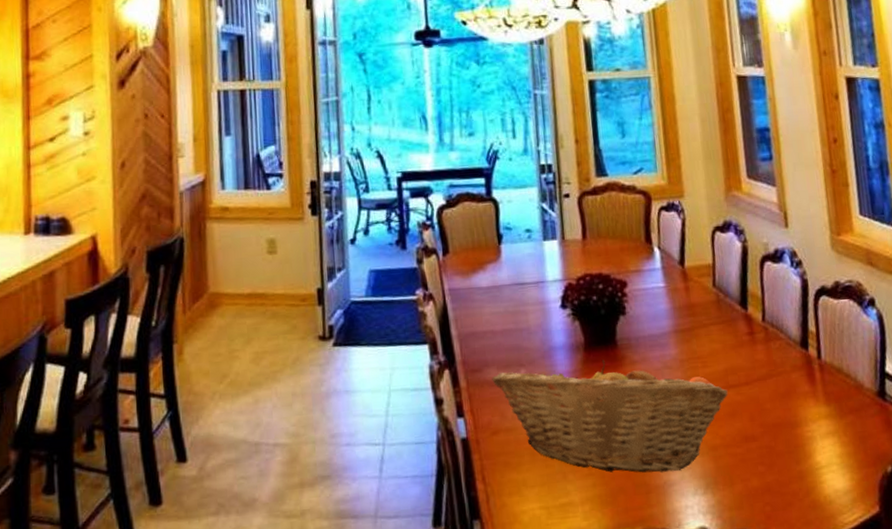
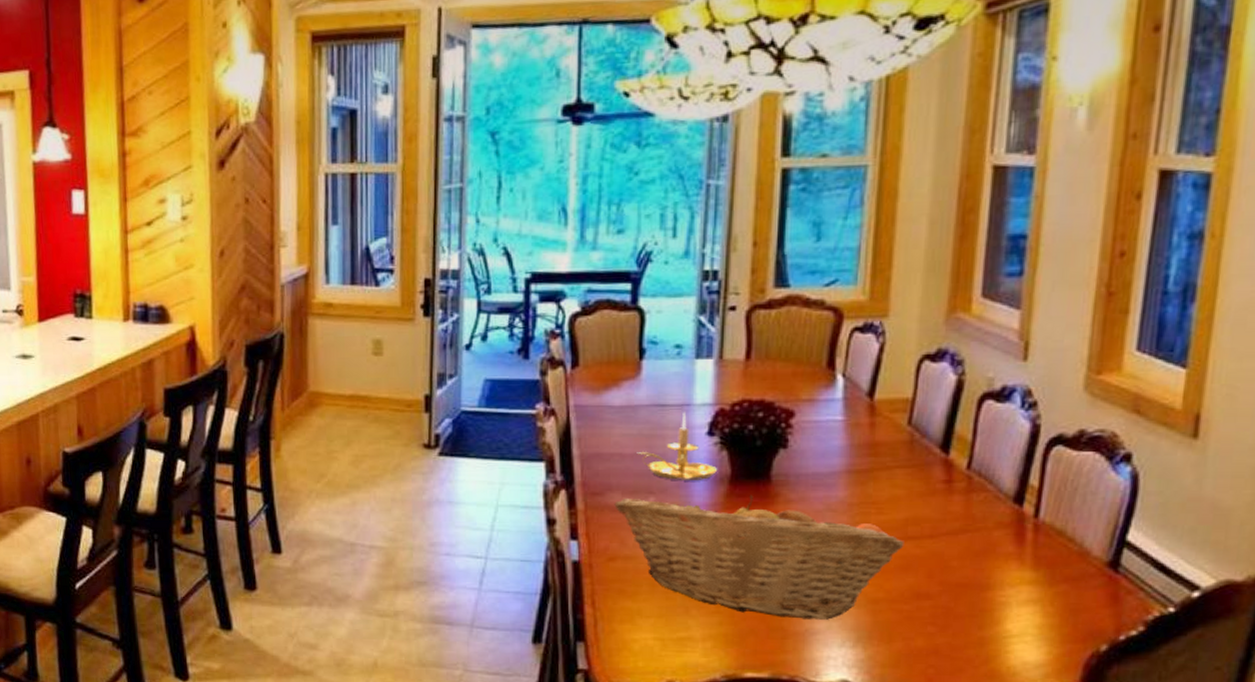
candle holder: none [505,289,574,352] -> present [636,412,718,480]

